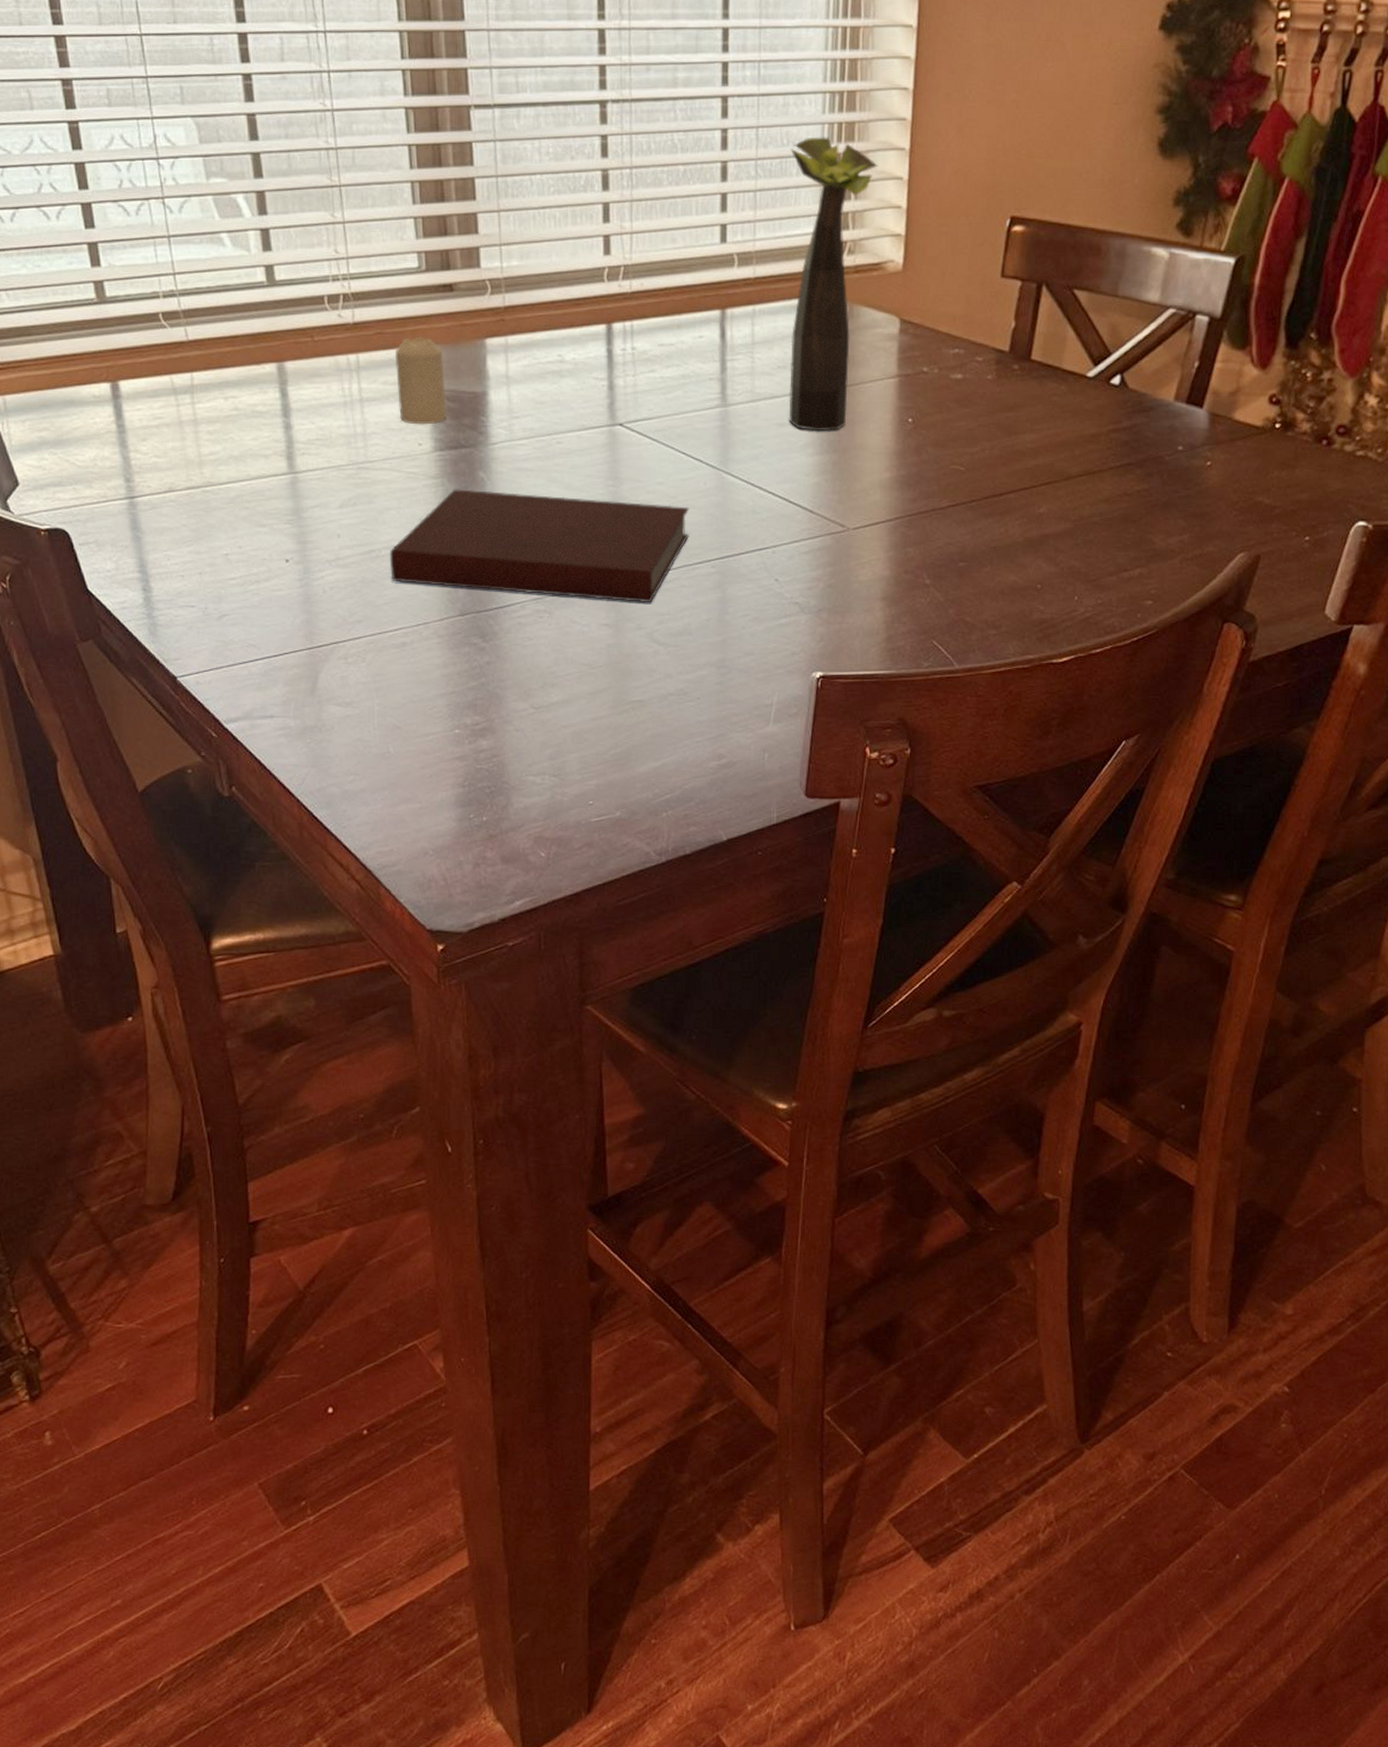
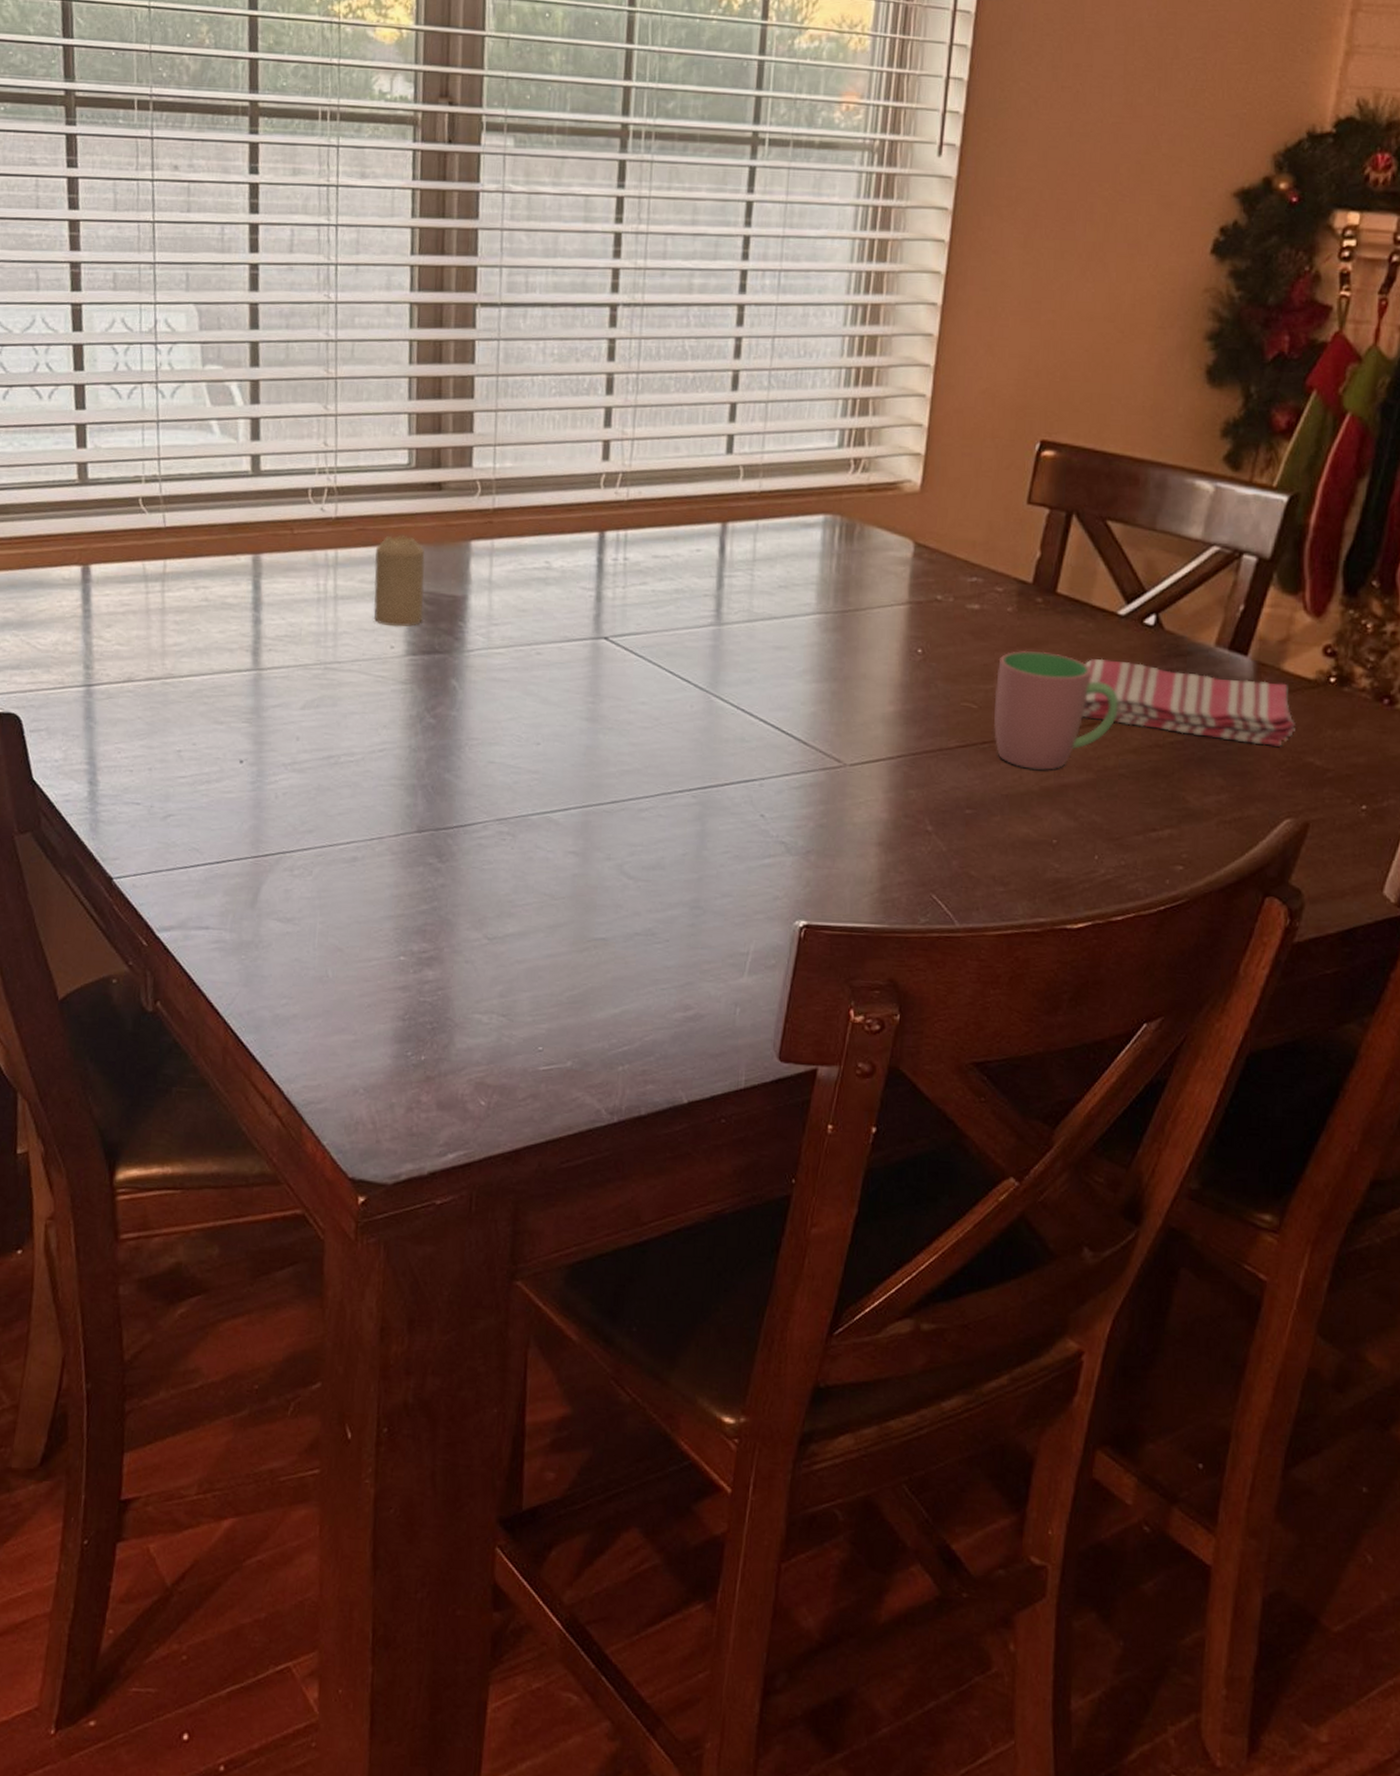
notebook: present [390,489,690,603] -> none [348,696,673,832]
plant: present [789,137,878,432] -> none [787,349,900,658]
cup: none [979,414,1090,522] -> present [994,650,1118,770]
dish towel: none [1058,418,1246,489] -> present [1082,658,1295,747]

